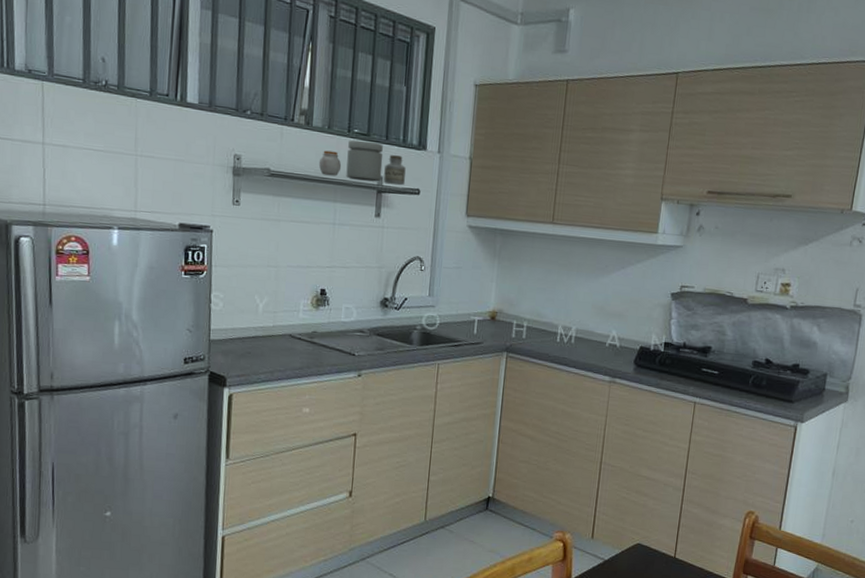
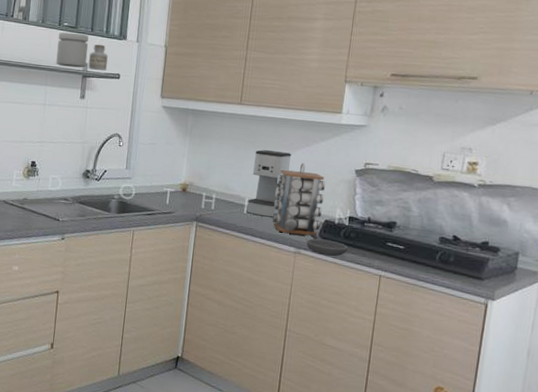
jar: present [318,150,342,176] -> none [33,41,53,64]
coffee maker: none [560,272,607,345] -> present [246,149,292,217]
spice rack: none [586,286,641,364] -> present [272,162,325,236]
frying pan: none [621,361,663,385] -> present [306,233,348,257]

